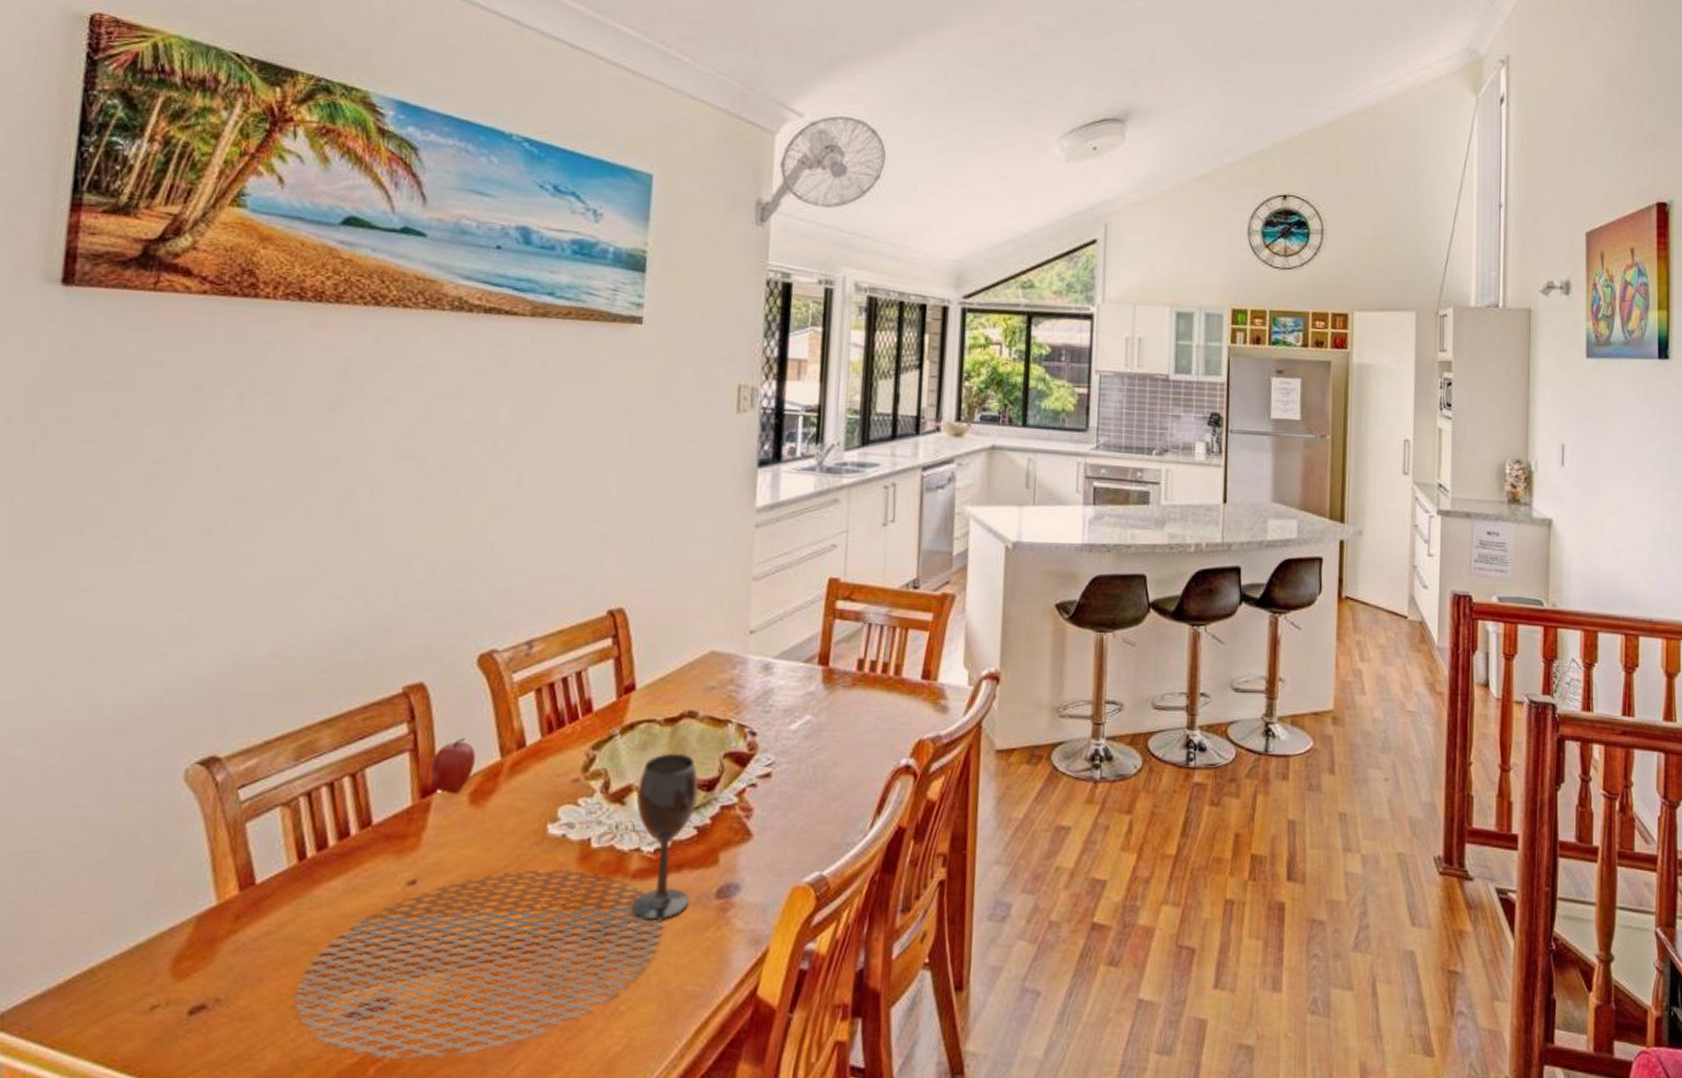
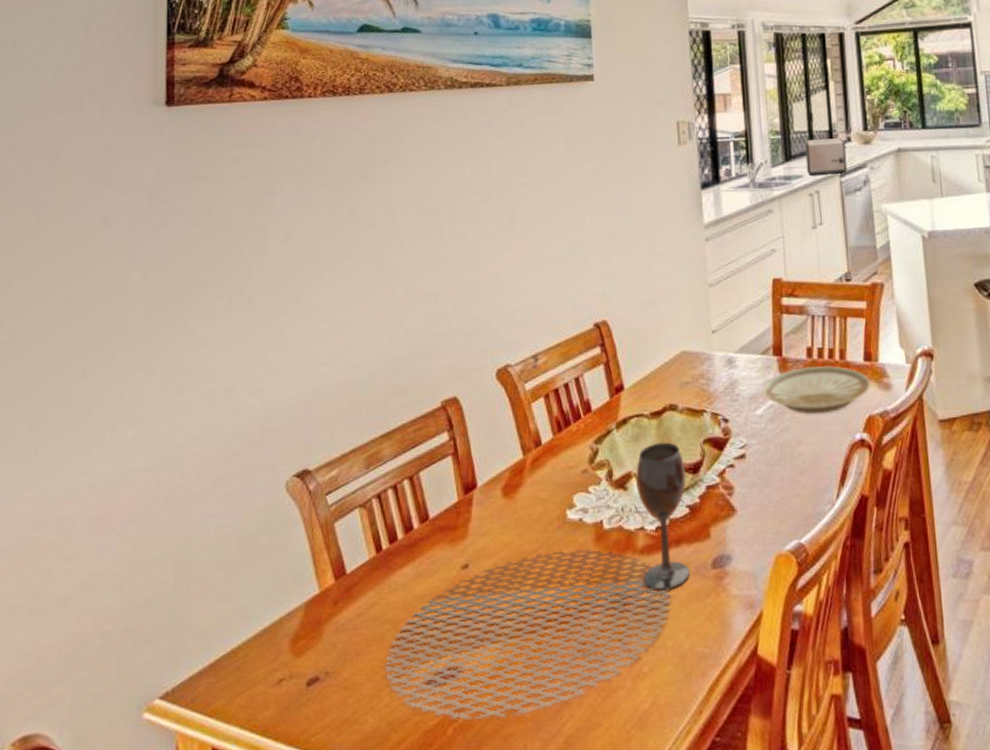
fruit: present [430,738,476,794] -> none [469,441,503,489]
plate: none [802,681,926,734] -> present [764,366,871,415]
toaster: none [884,424,935,467] -> present [804,138,848,175]

